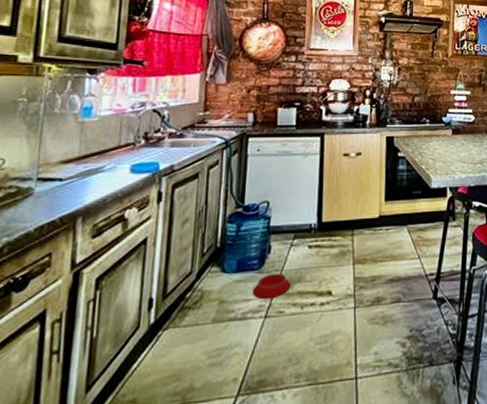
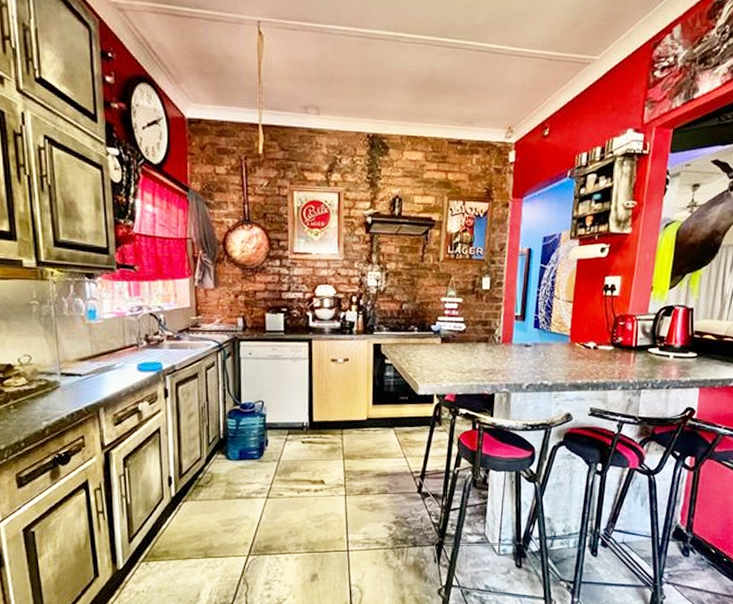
pet bowl: present [252,272,291,300] -> none [254,462,288,484]

